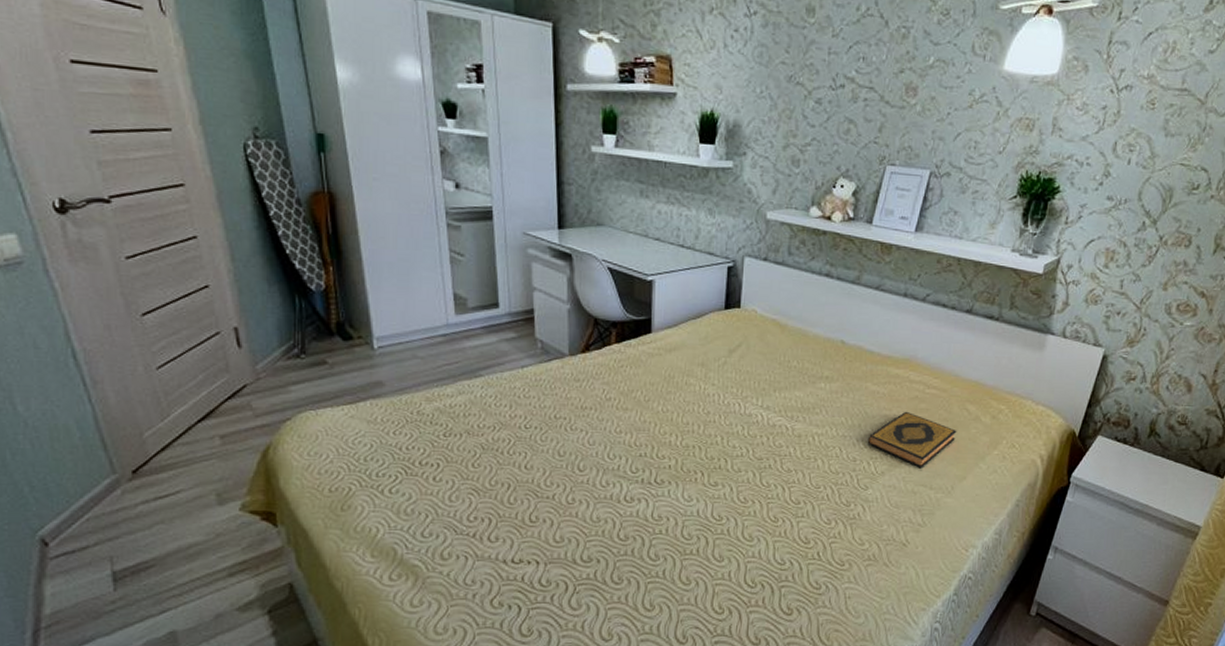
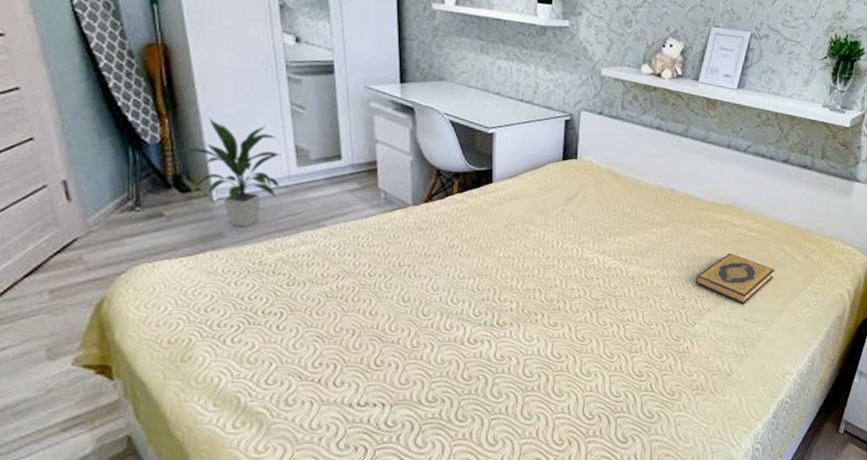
indoor plant: none [342,265,441,376] -> present [178,118,282,227]

